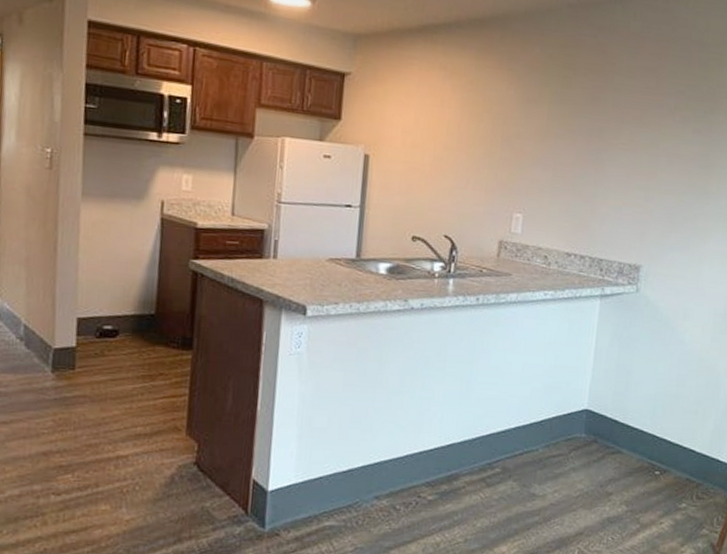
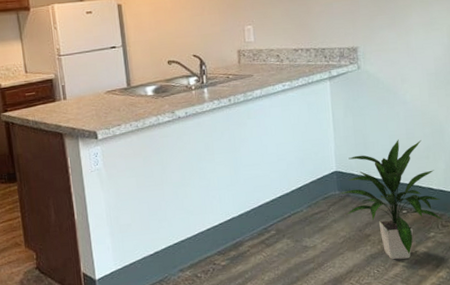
indoor plant: none [586,385,702,529] -> present [340,140,444,260]

